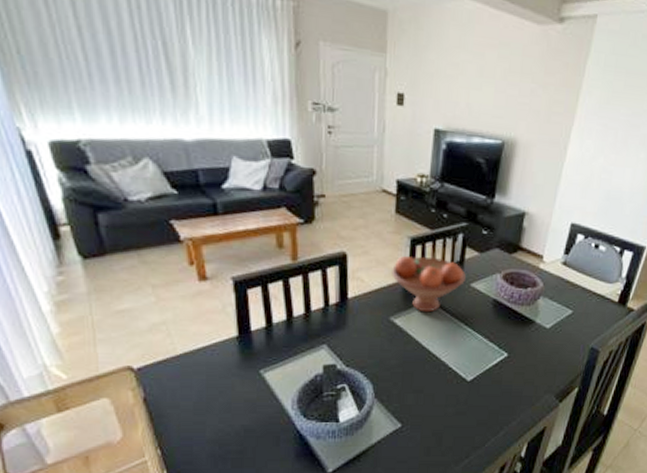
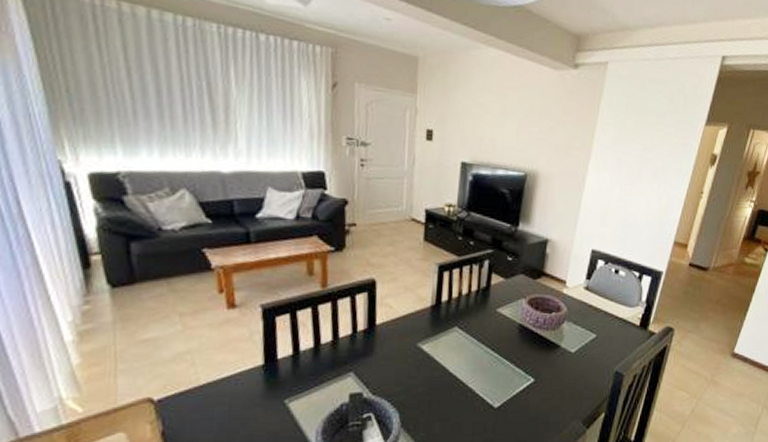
fruit bowl: present [392,256,466,313] -> none [420,282,492,338]

